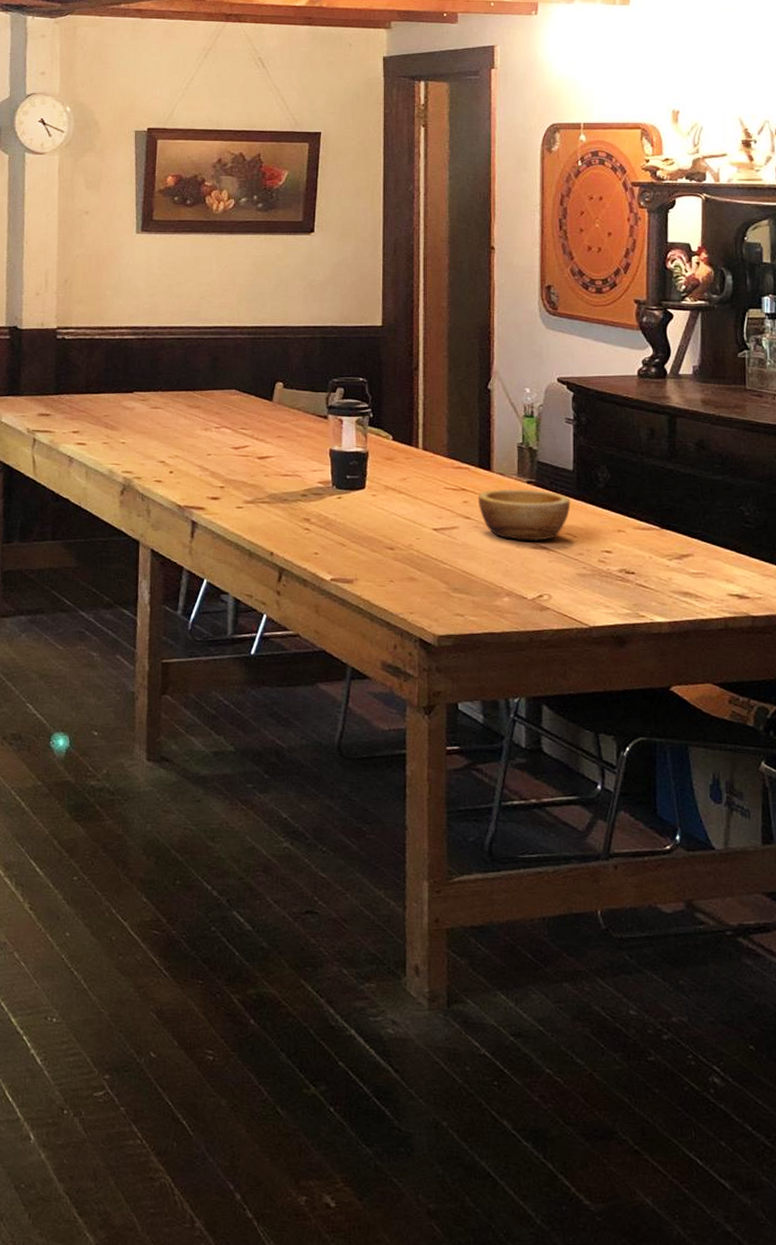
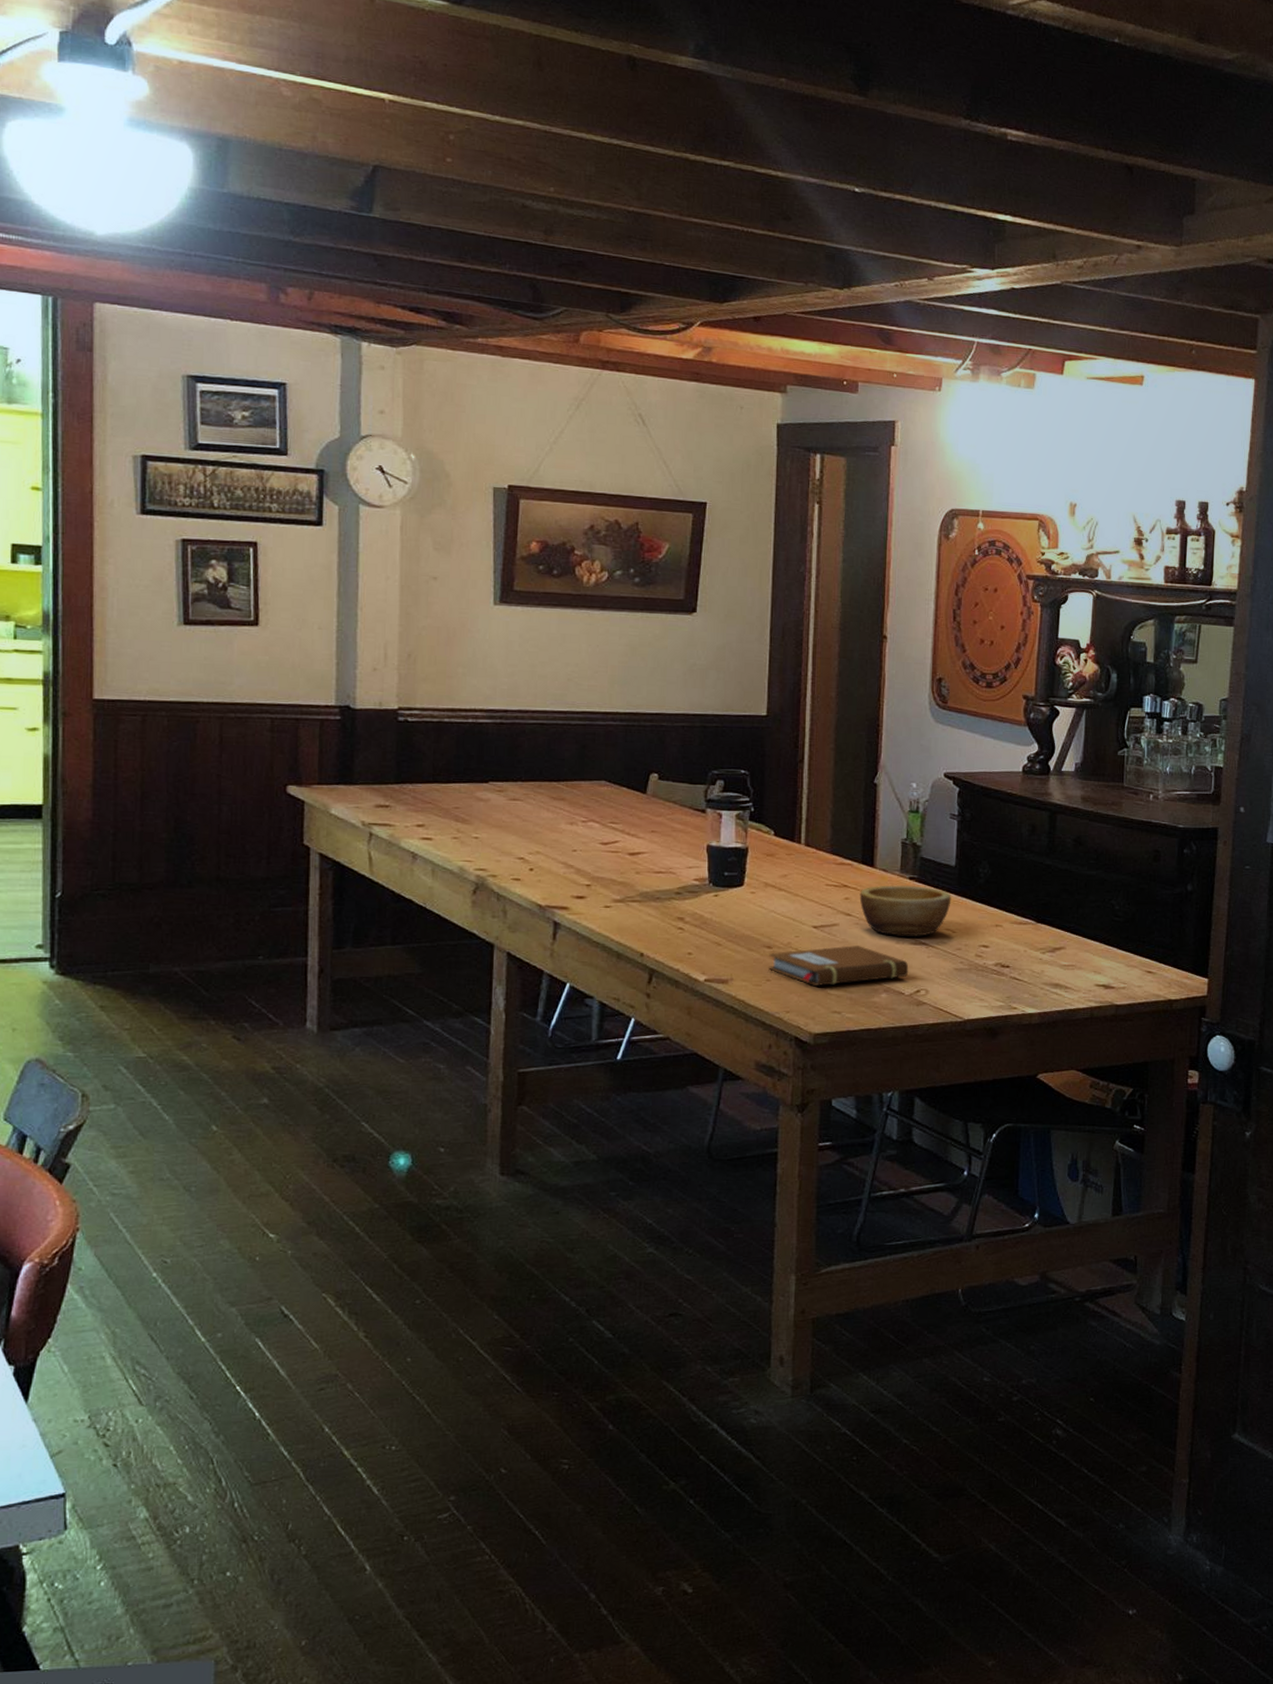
notebook: none [391,548,530,588] -> present [768,945,909,986]

